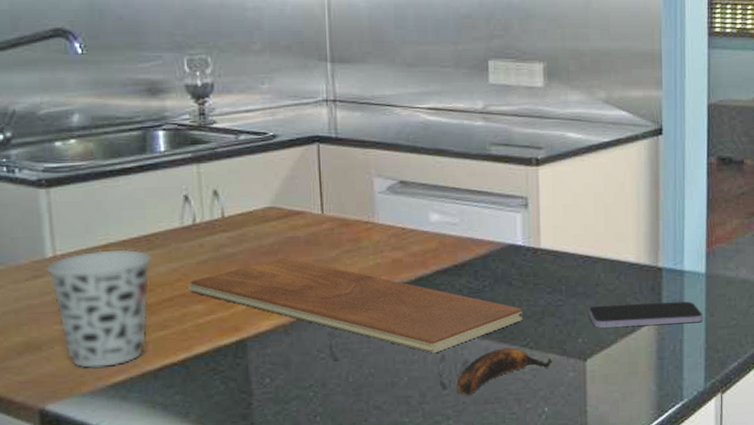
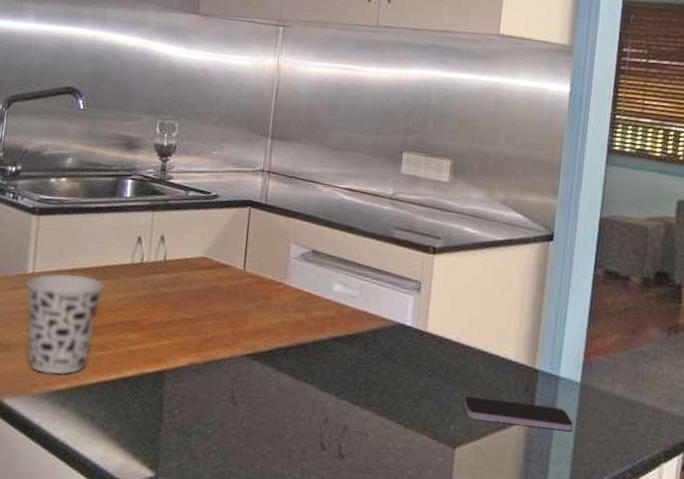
chopping board: present [187,258,522,354] -> none [127,304,403,415]
banana: present [456,347,553,395] -> none [334,421,424,461]

